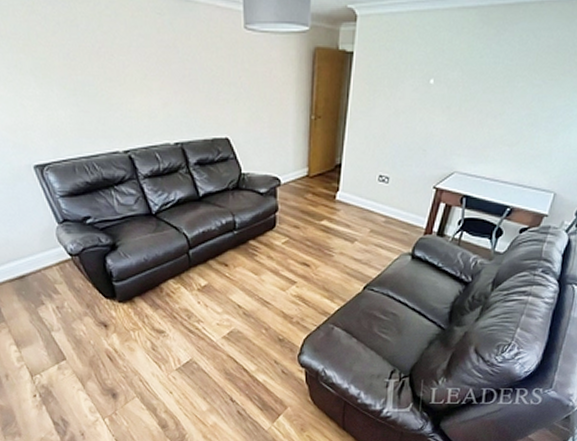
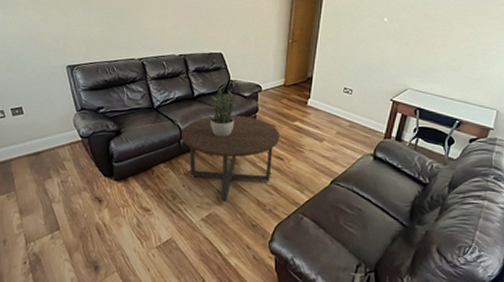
coffee table: none [189,218,306,319] -> present [181,115,281,204]
potted plant: none [220,184,253,244] -> present [210,88,237,137]

